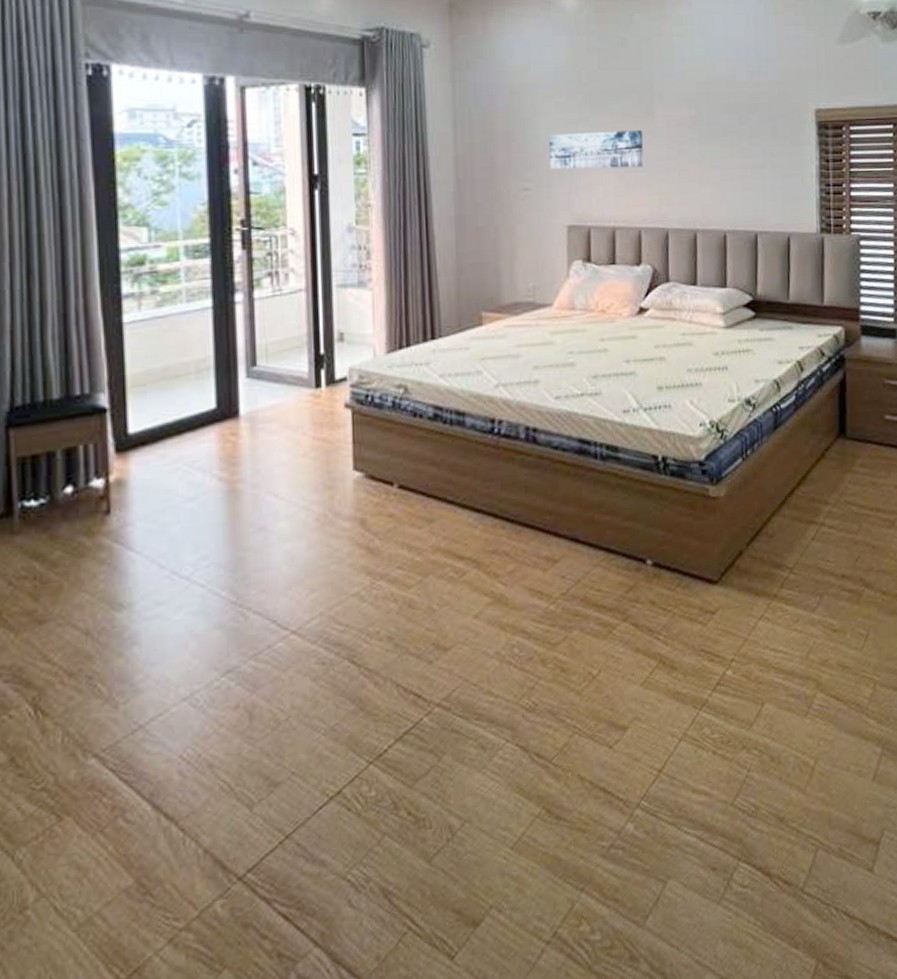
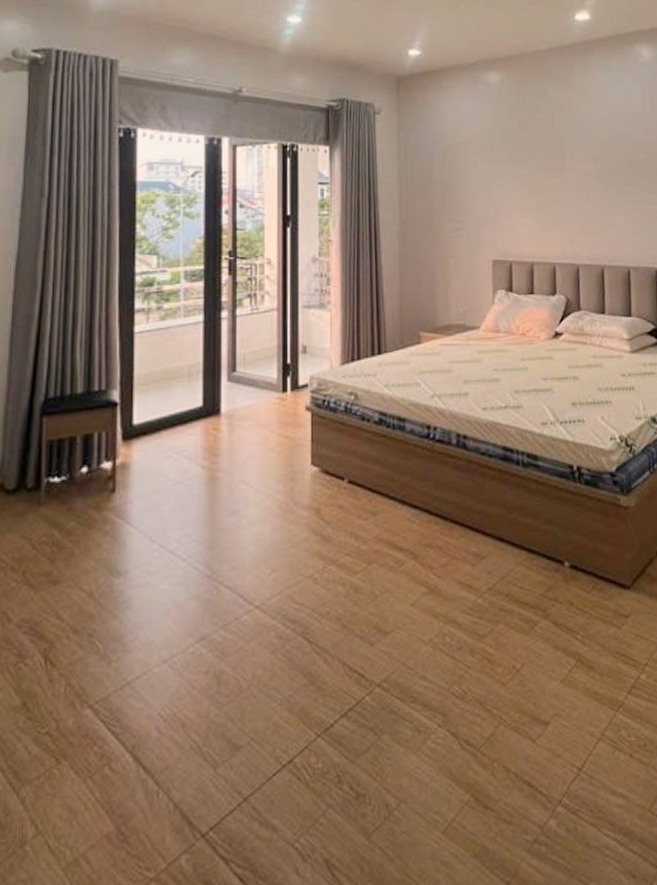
wall art: present [549,130,643,170] -> none [477,181,557,213]

